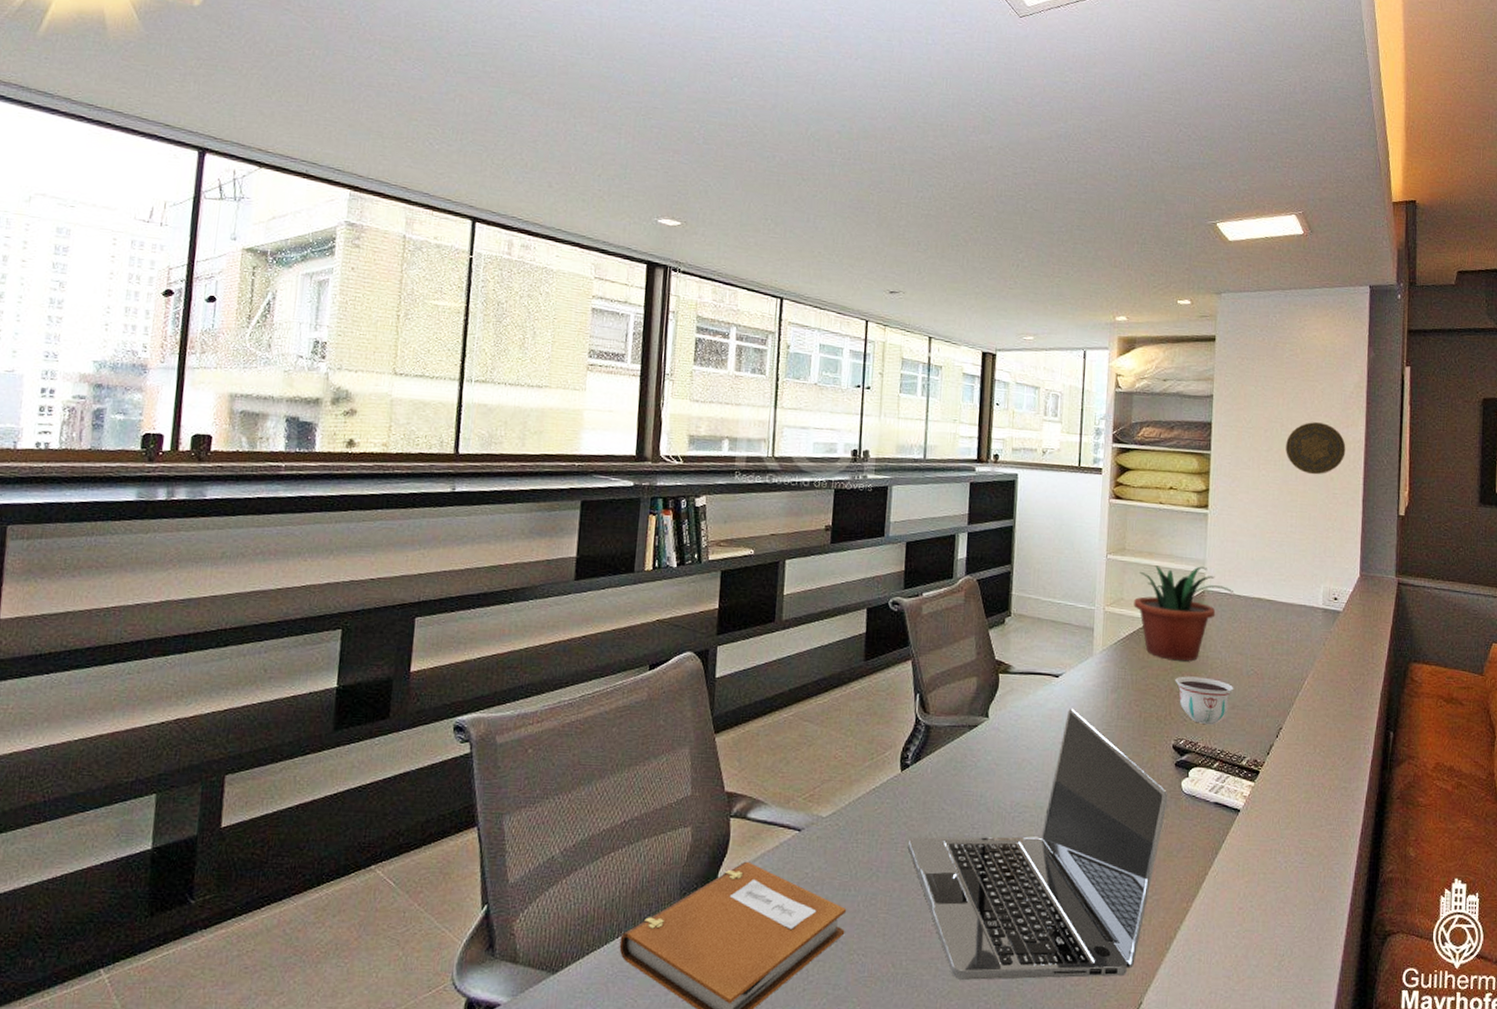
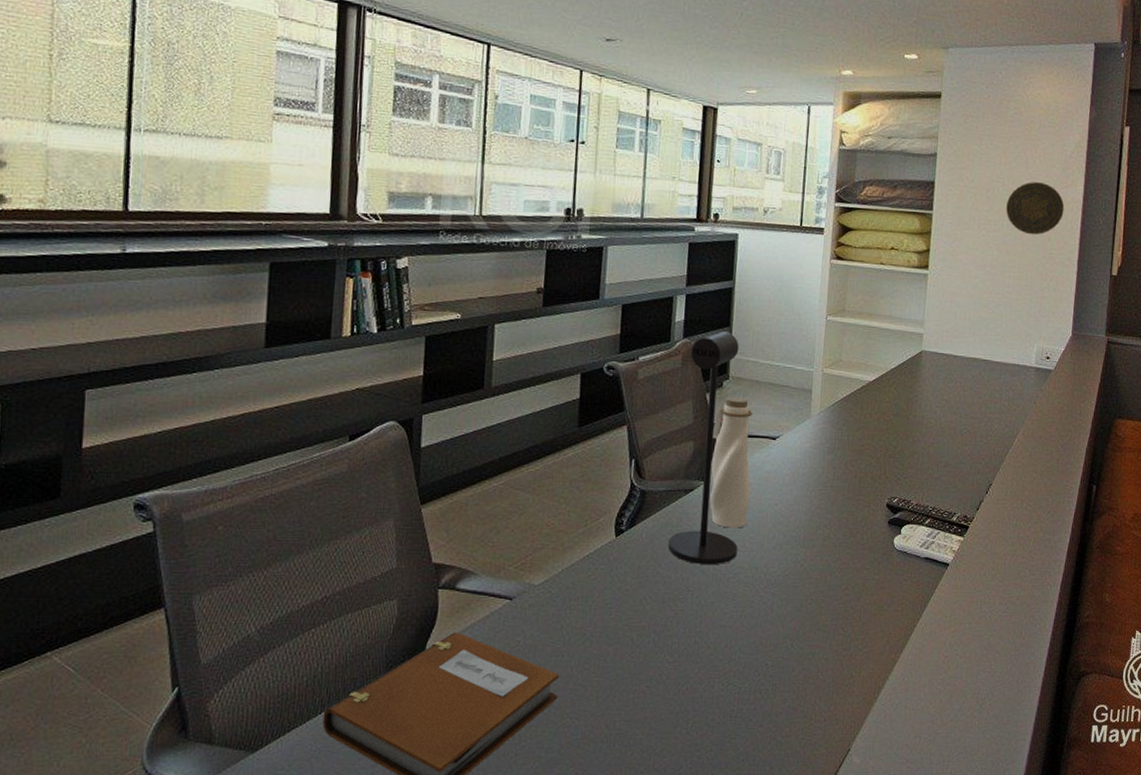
laptop: present [907,708,1168,980] -> none [622,470,881,737]
desk lamp: none [952,568,1022,802] -> present [667,331,739,564]
water bottle: none [994,633,1035,766] -> present [710,396,753,528]
potted plant: present [1134,565,1234,661] -> none [852,327,951,421]
bowl: present [1175,676,1234,726] -> none [890,436,948,484]

